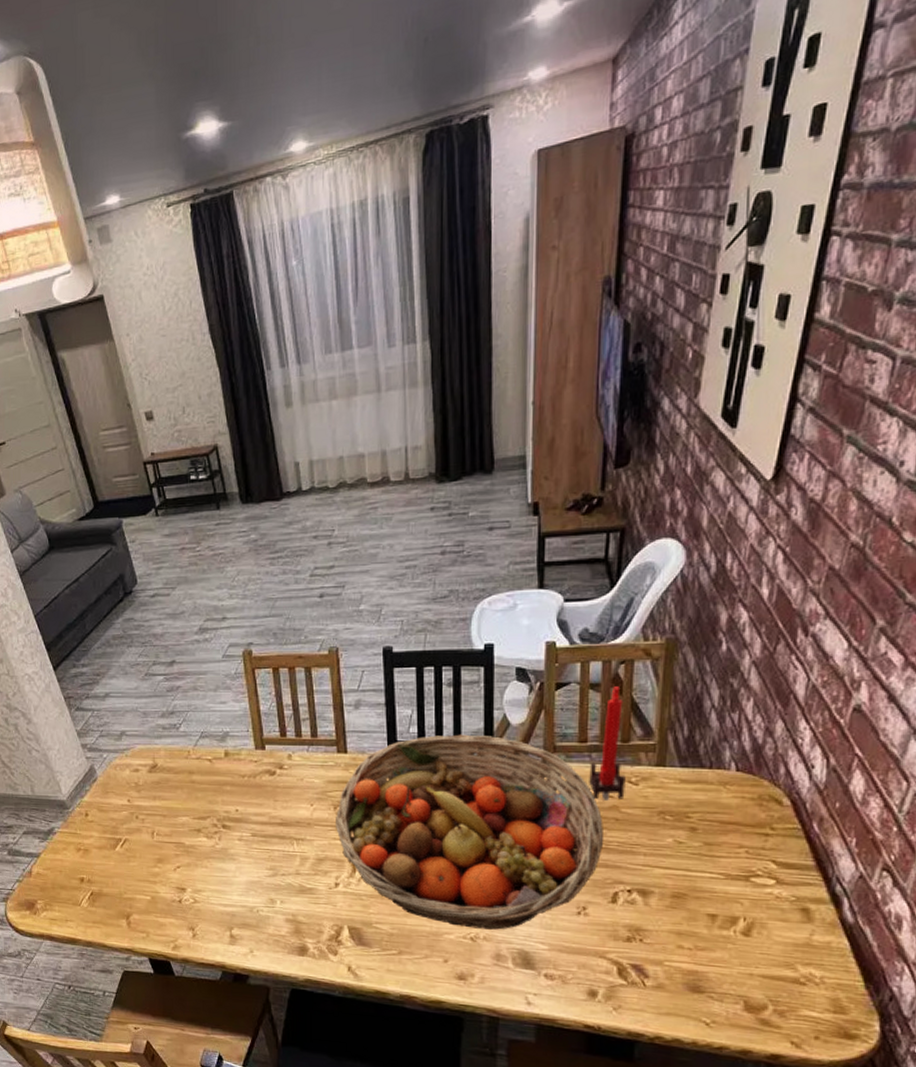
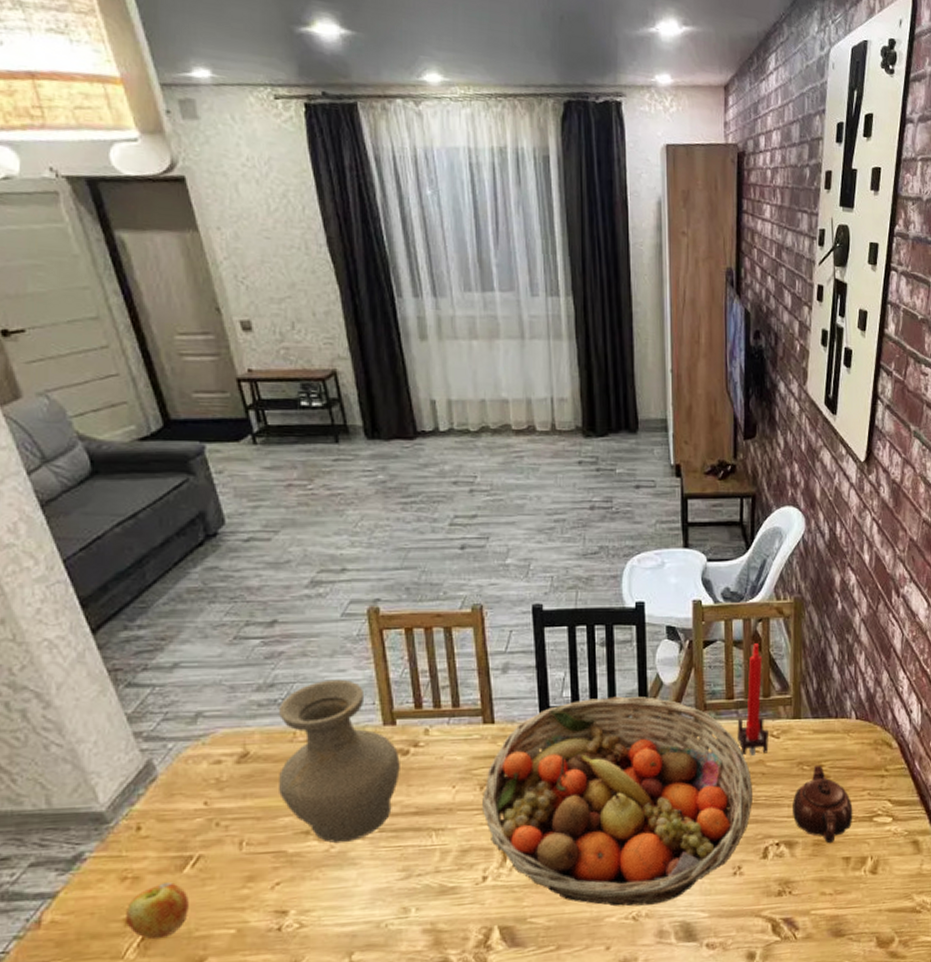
apple: none [81,856,120,896] -> present [126,882,189,940]
vase: none [178,710,268,842] -> present [279,679,400,844]
teapot: none [649,816,725,898] -> present [793,764,853,844]

